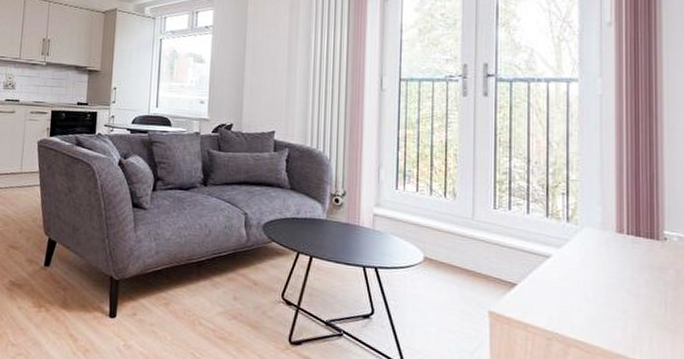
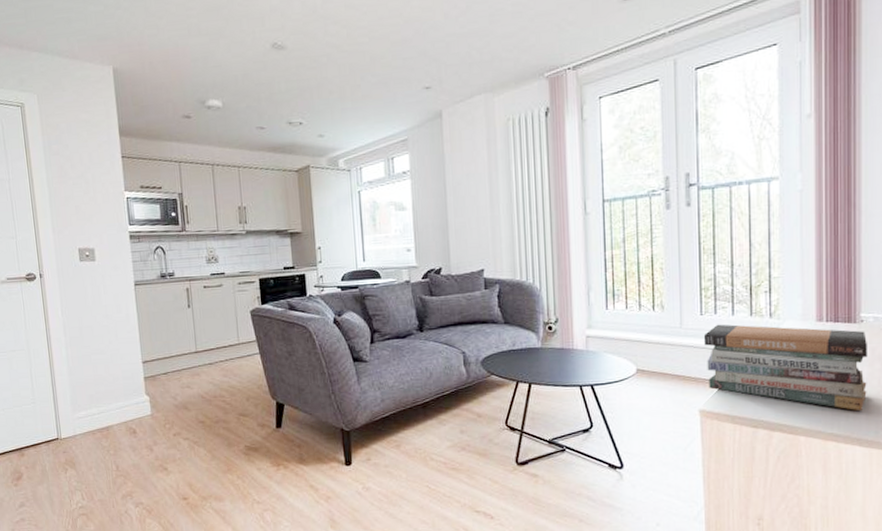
book stack: none [496,220,673,339] -> present [703,324,868,411]

